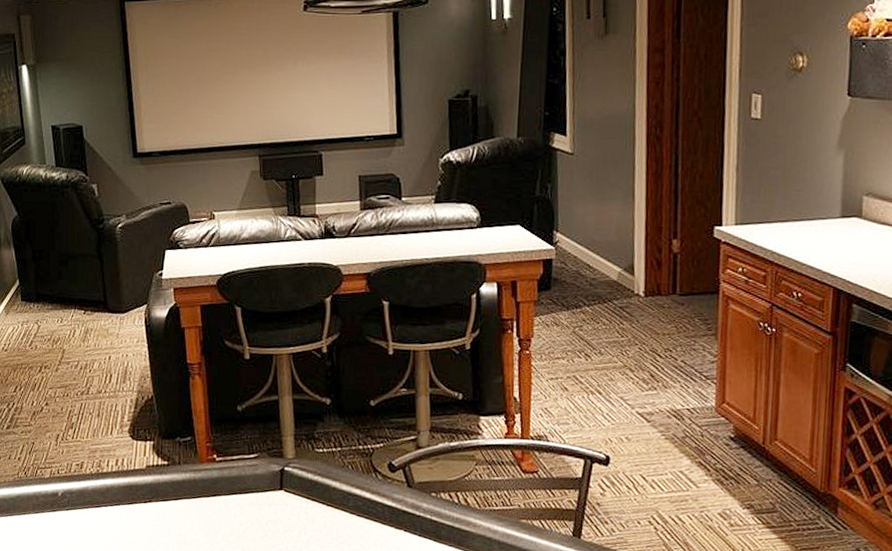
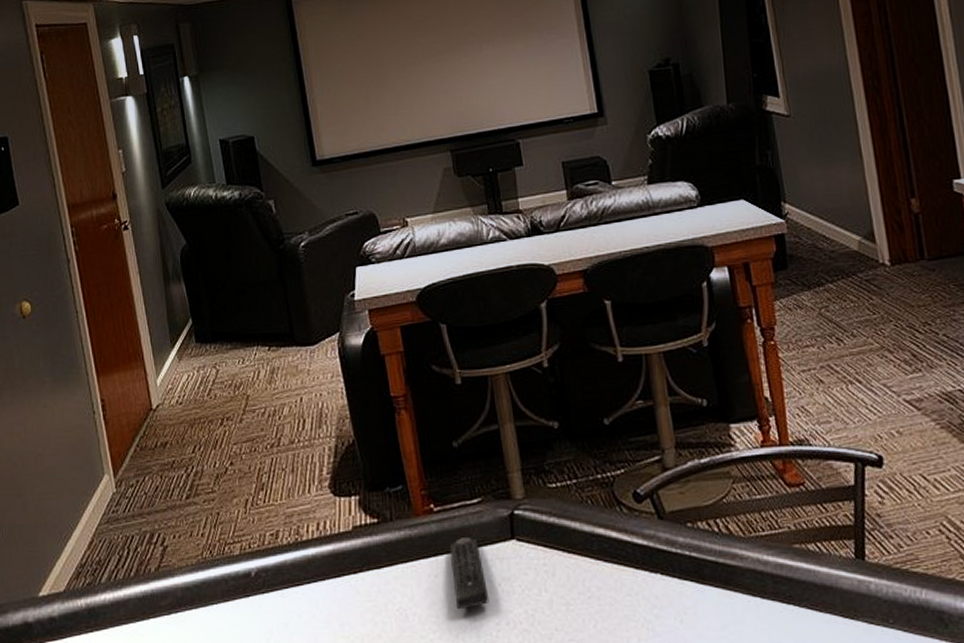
remote control: none [226,484,257,541] -> present [449,538,490,610]

